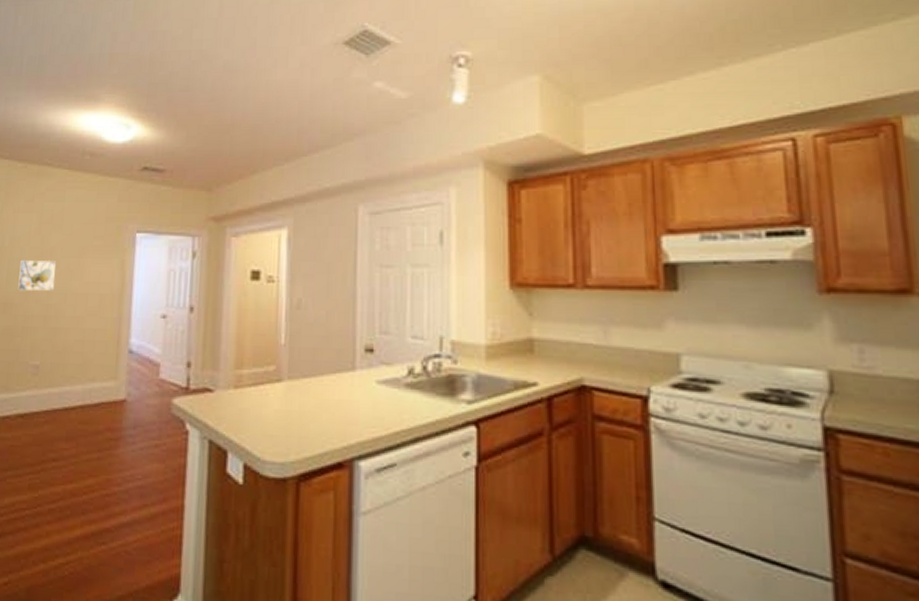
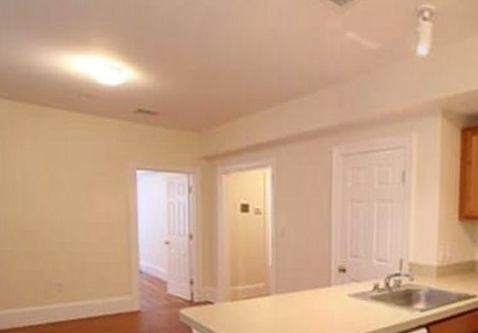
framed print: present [18,260,57,291] -> none [32,194,67,221]

